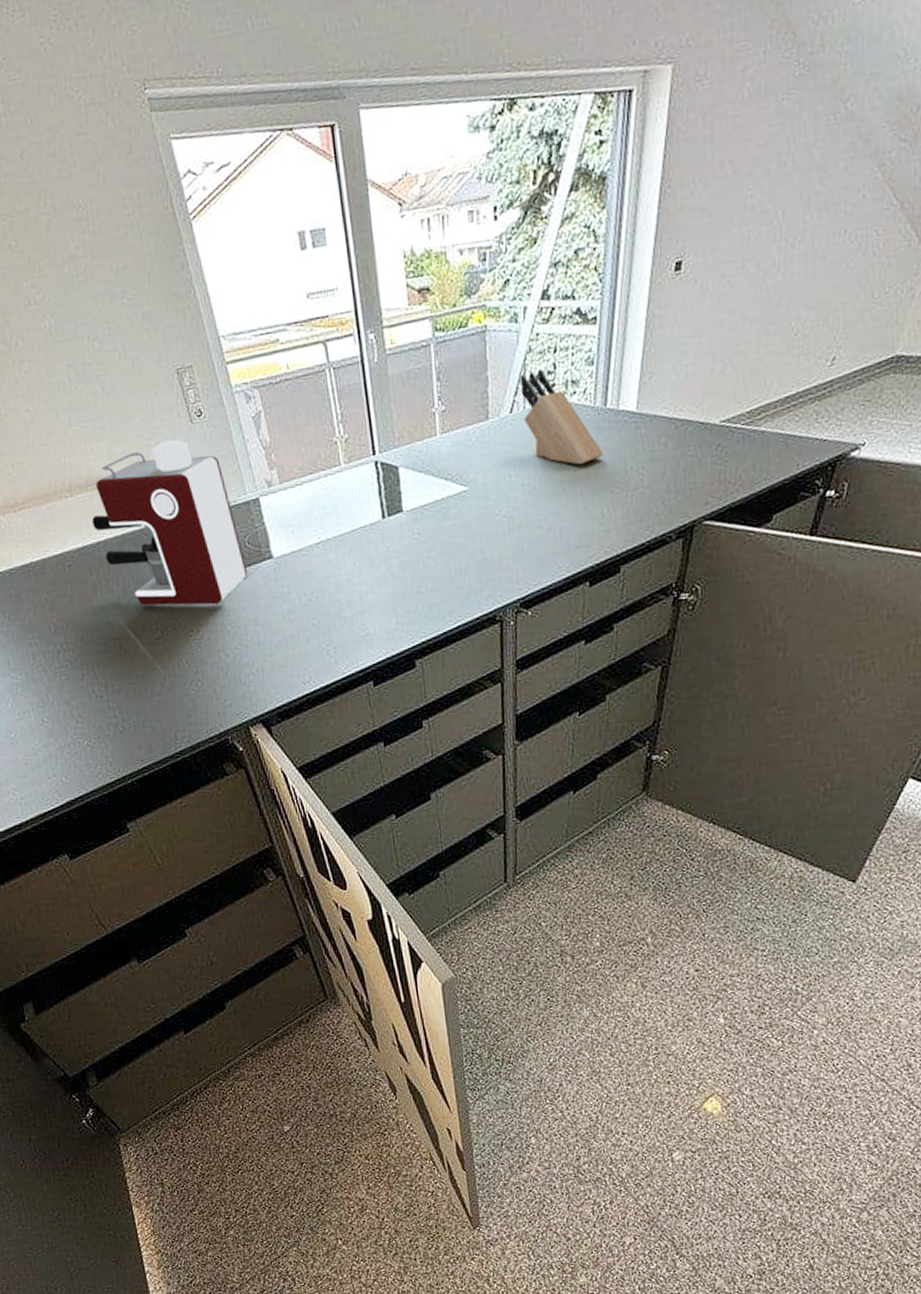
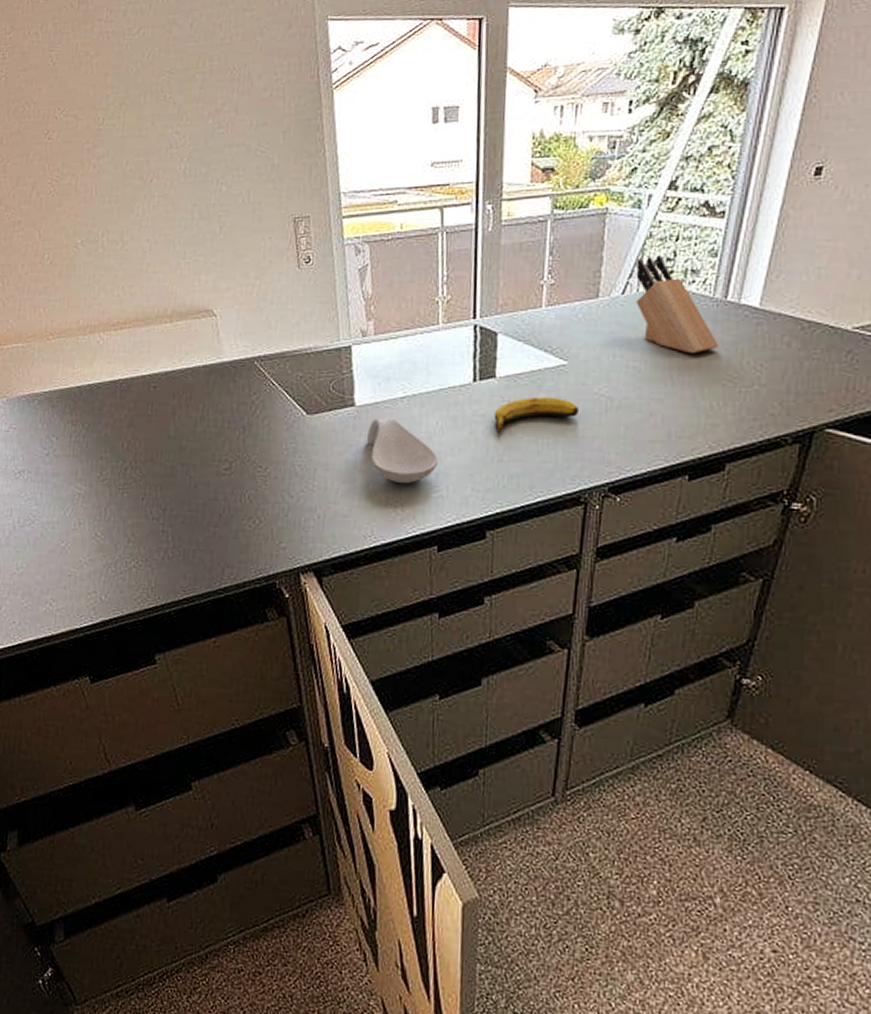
coffee maker: present [92,439,248,606] -> none [185,281,327,444]
spoon rest: none [289,564,362,628] -> present [366,417,439,484]
banana: none [406,523,484,567] -> present [494,396,578,434]

